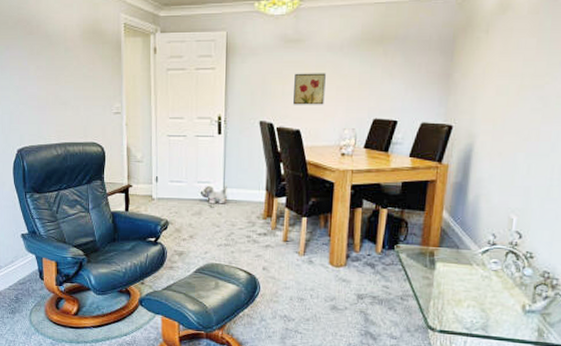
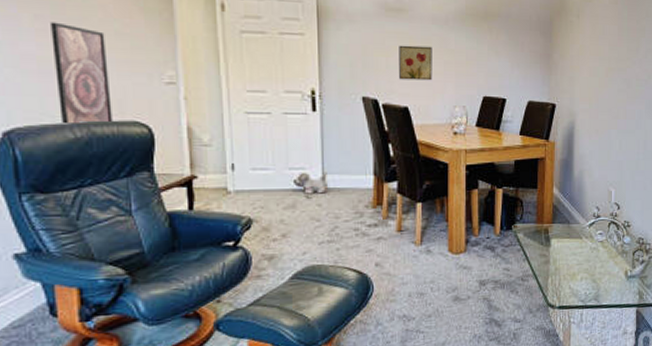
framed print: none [46,70,80,143] -> present [51,22,113,123]

